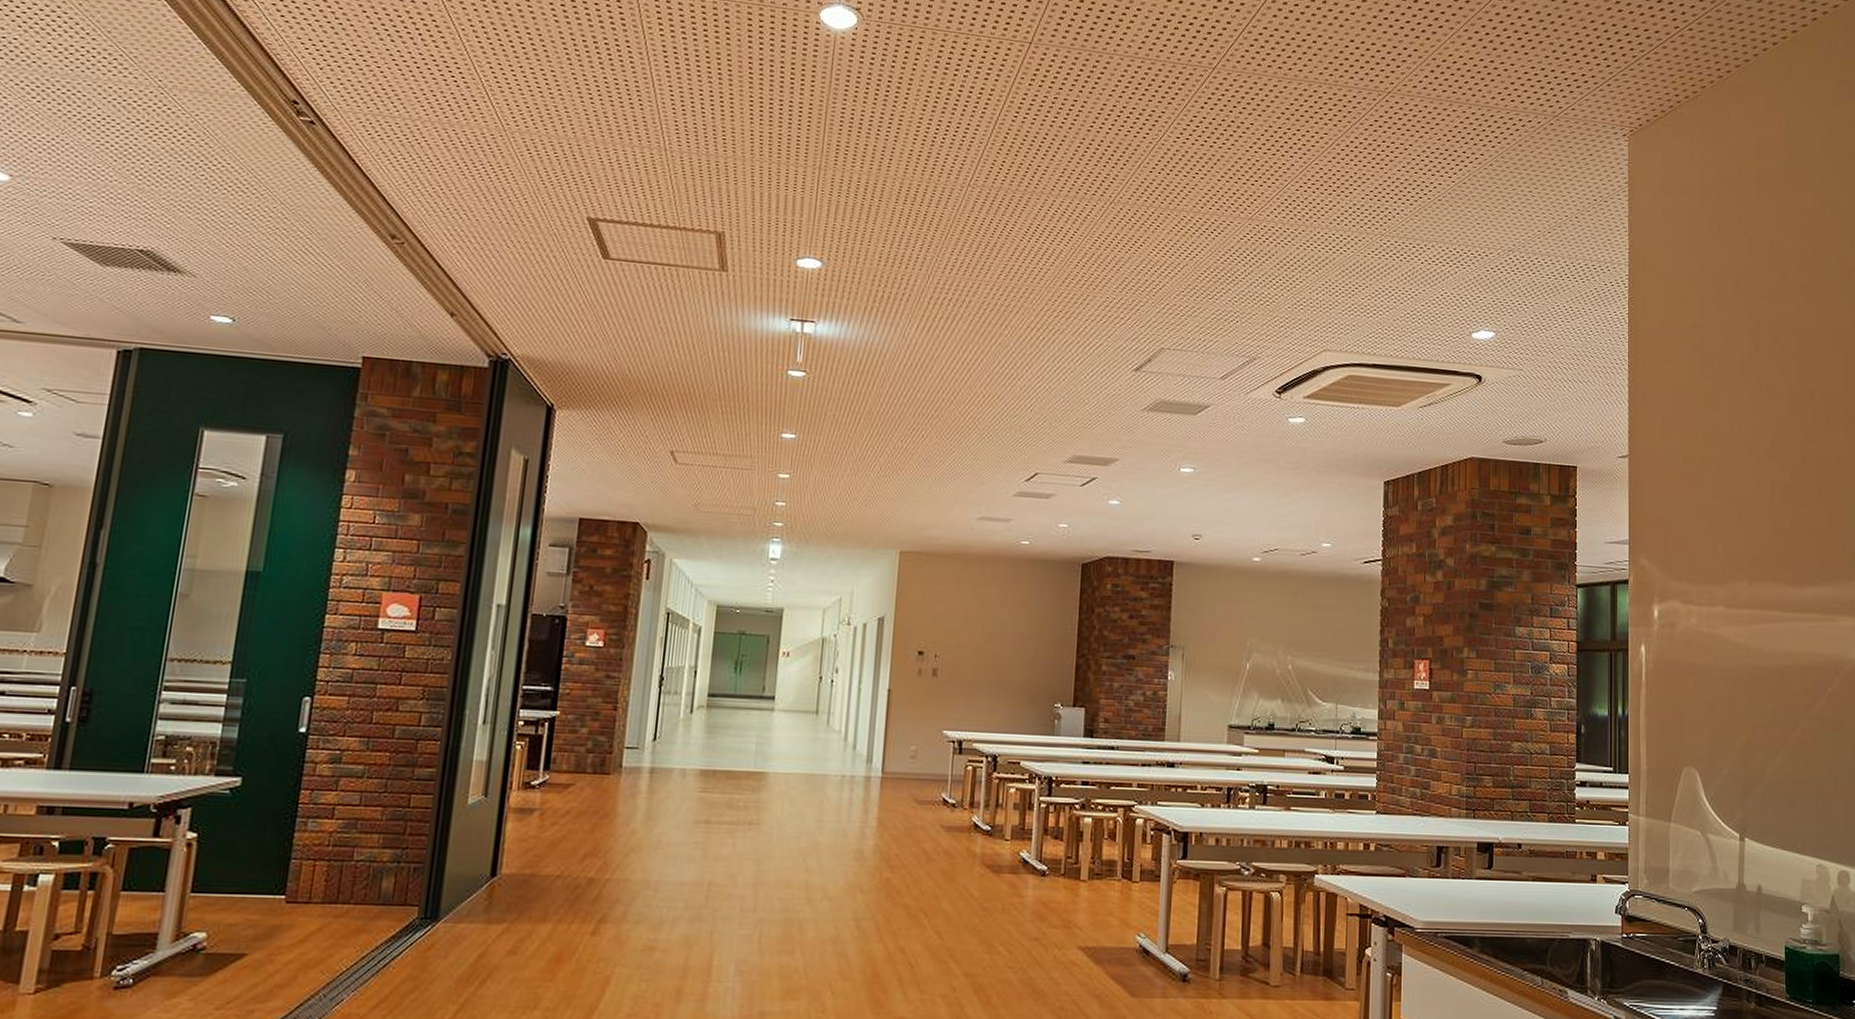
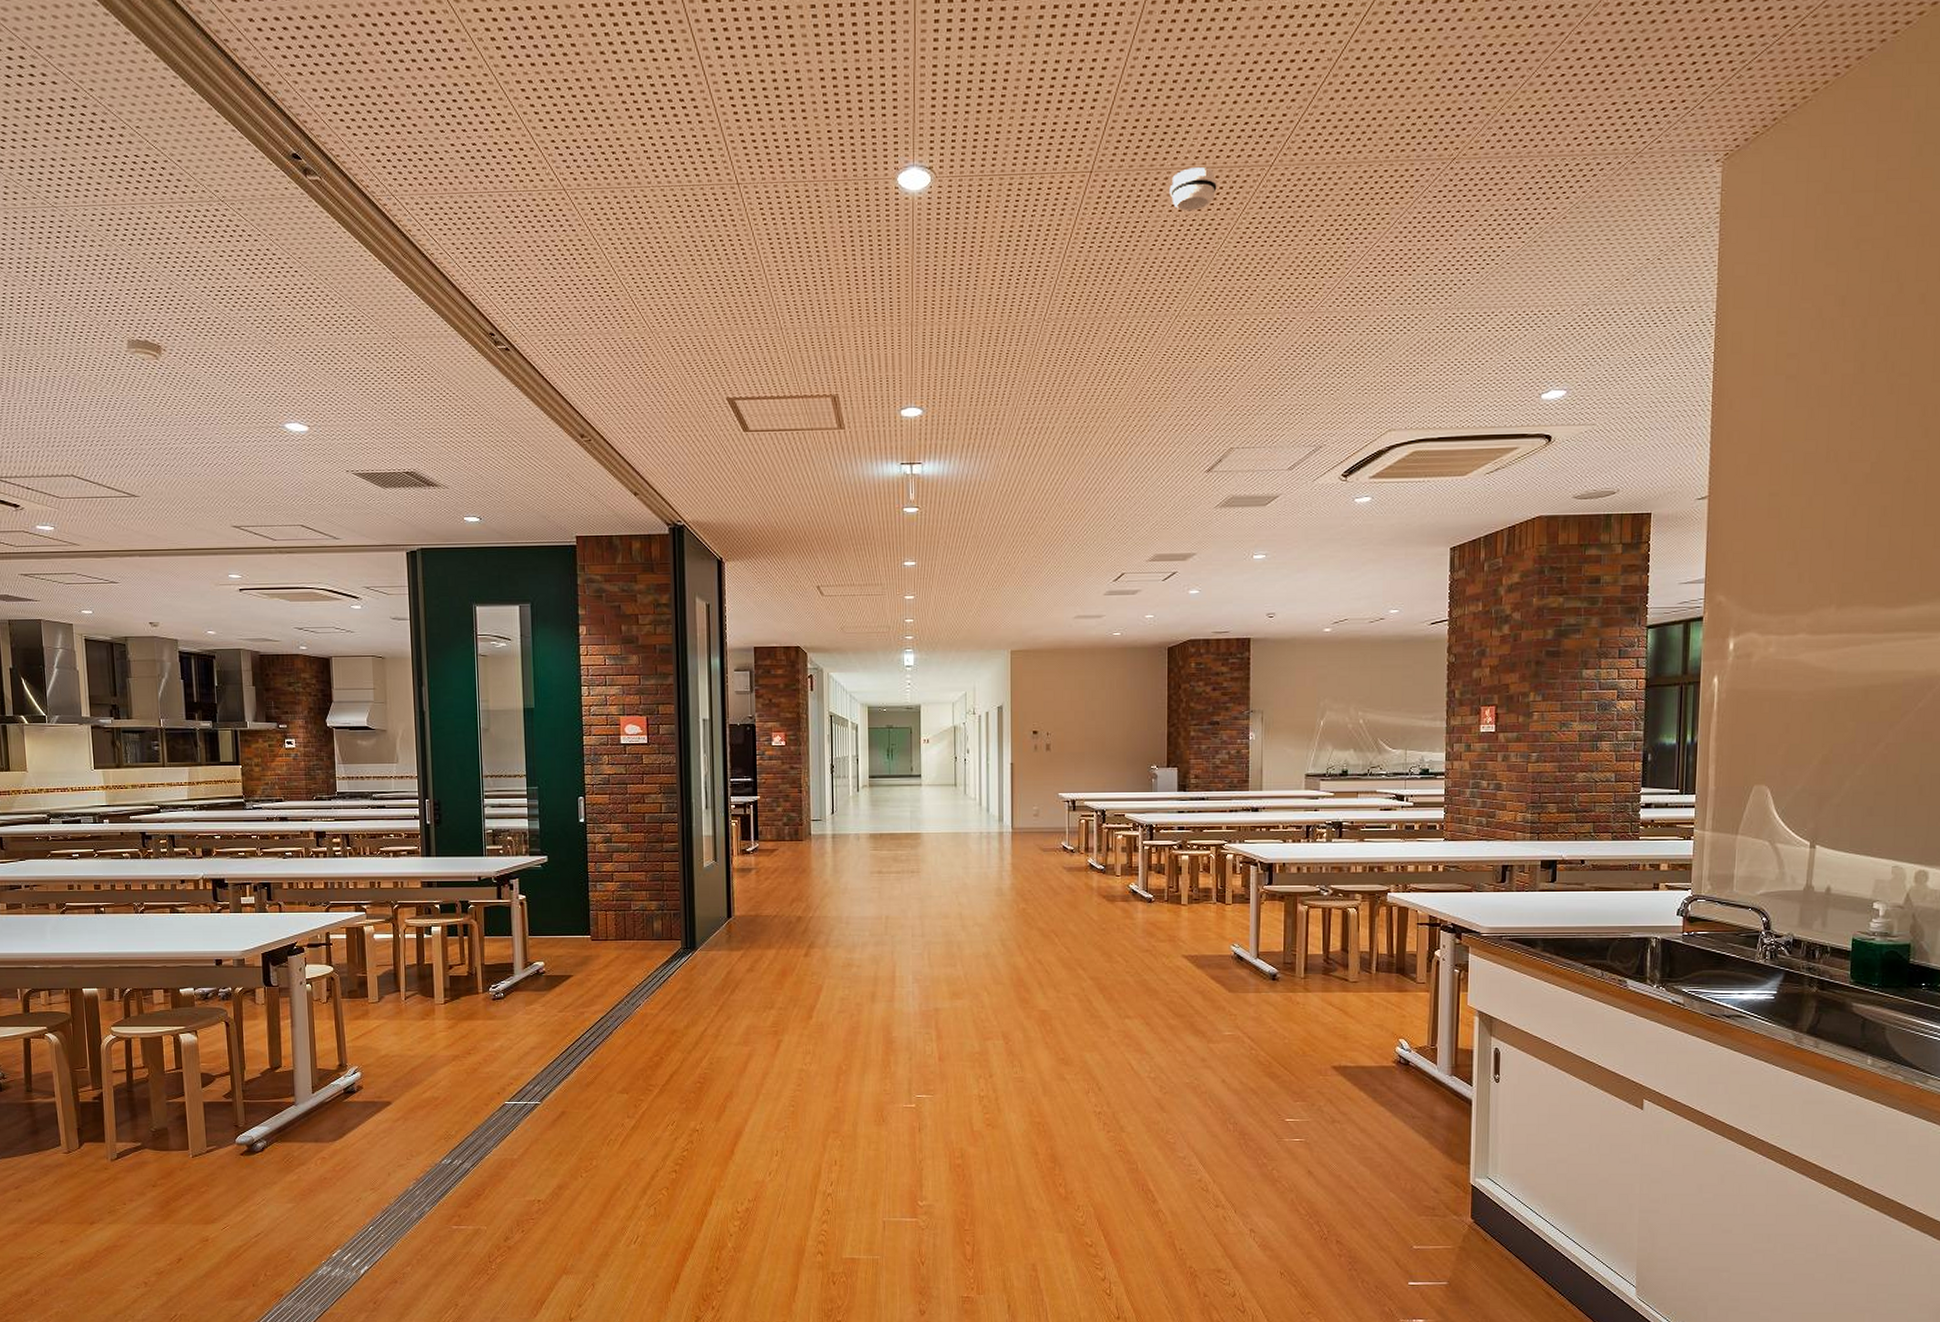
smoke detector: none [1110,56,1160,100] -> present [1169,167,1217,211]

